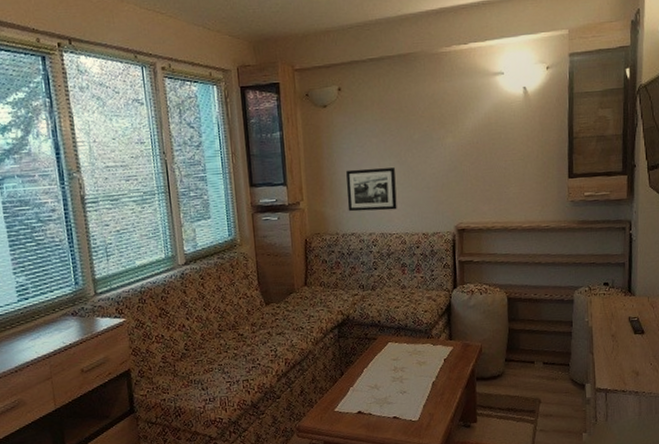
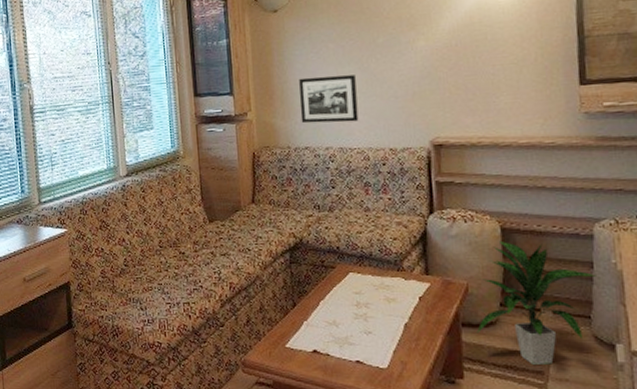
indoor plant: none [486,308,575,406] -> present [475,240,598,365]

